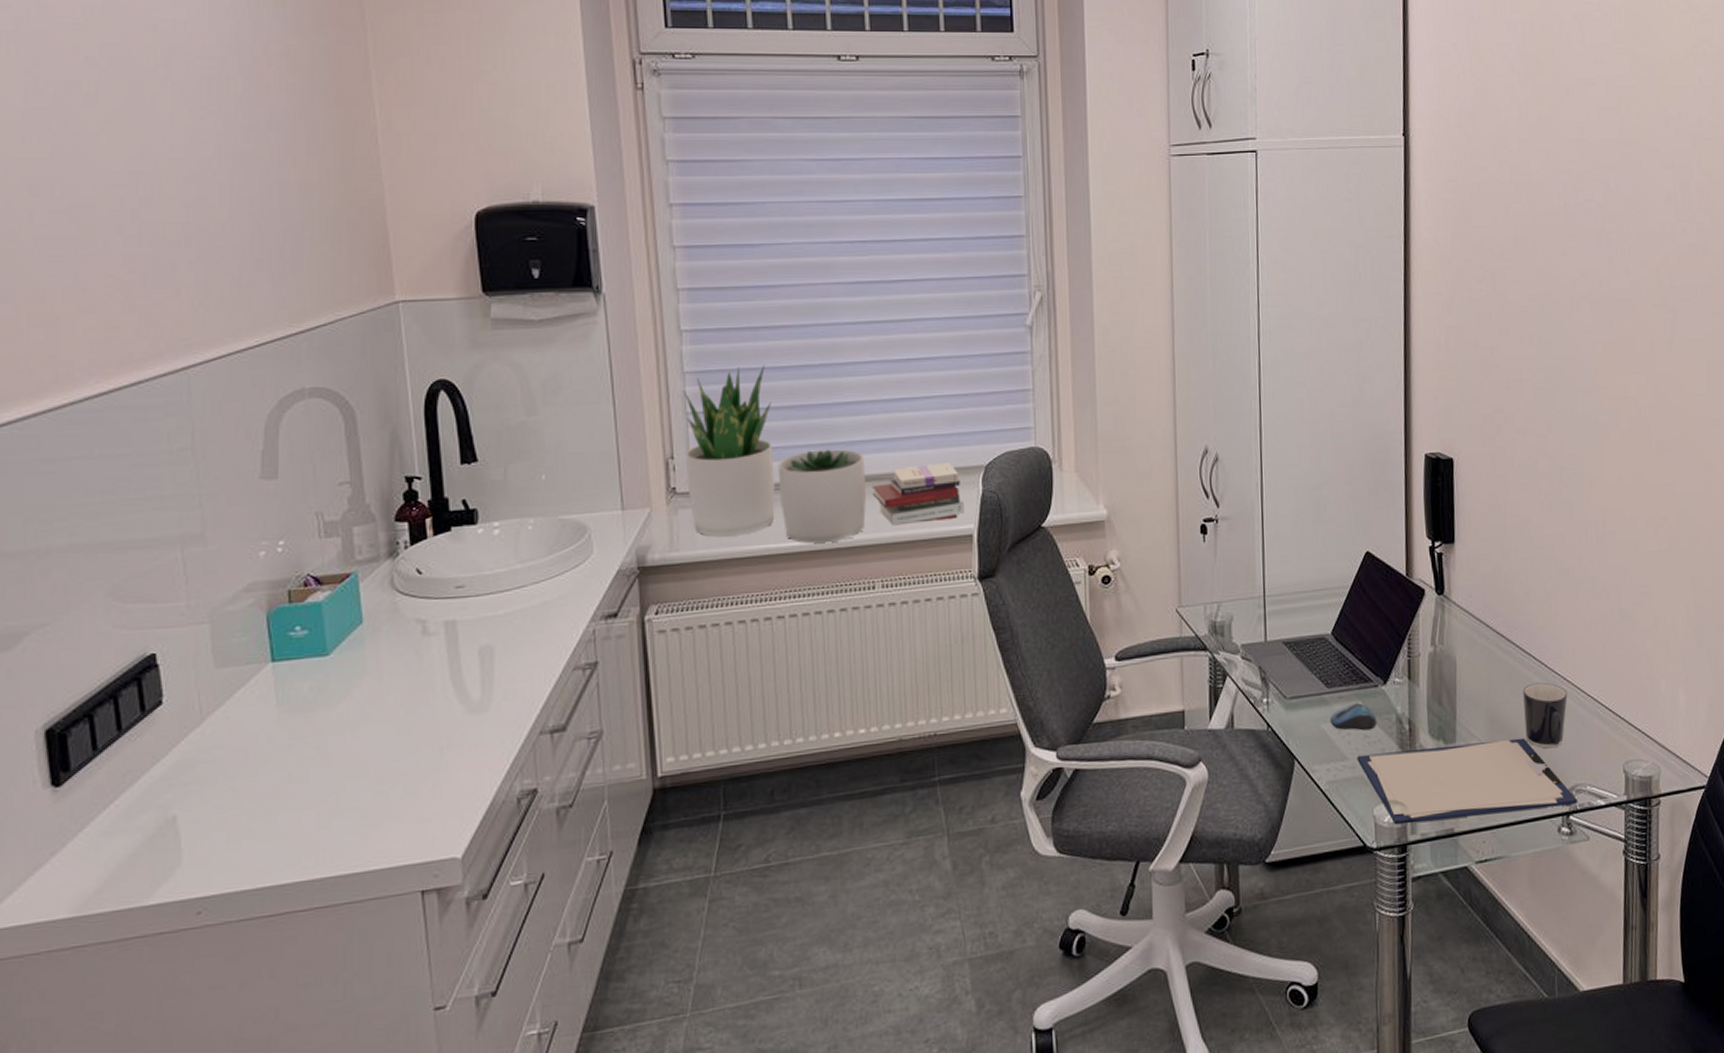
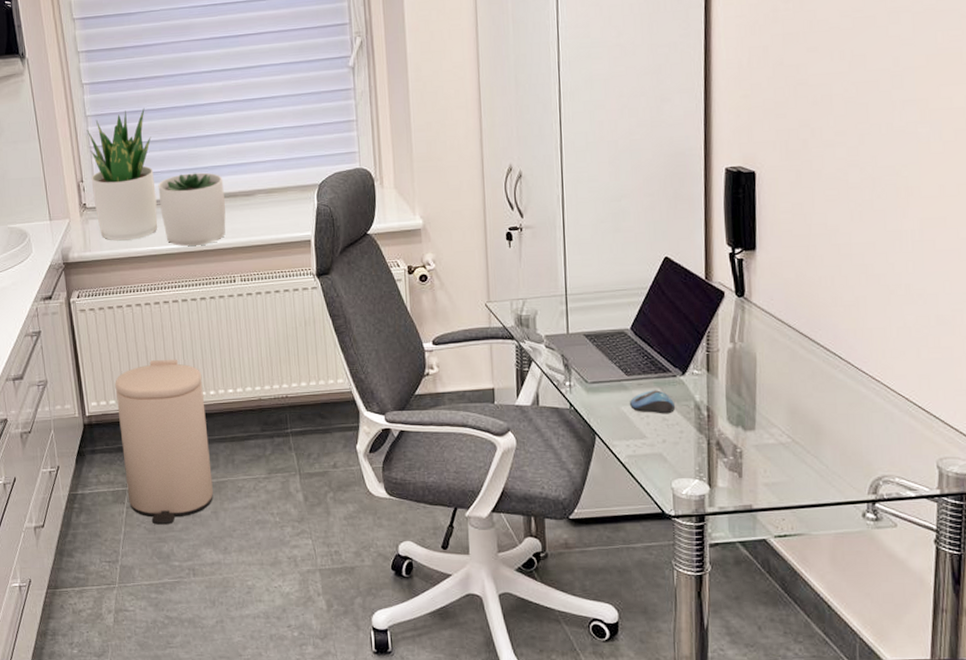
pedal bin: none [702,692,832,922] -> present [115,359,213,525]
books: present [872,462,964,526] -> none [229,182,303,233]
notepad: present [1357,738,1578,825] -> none [655,429,885,498]
mug: present [1523,682,1568,749] -> none [827,380,876,441]

